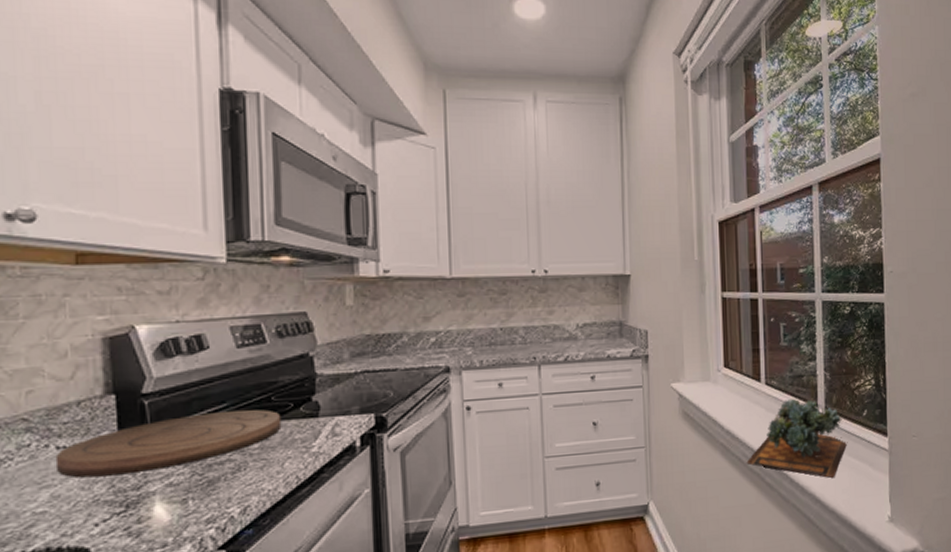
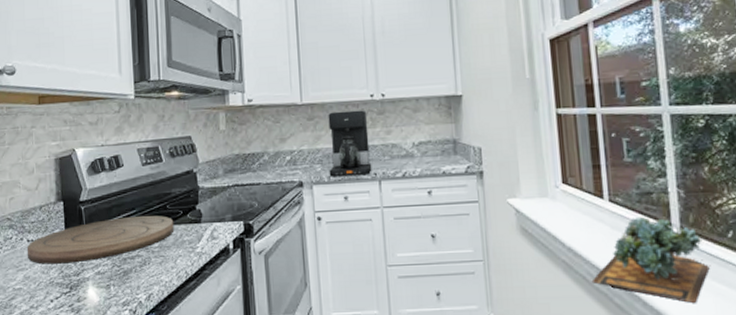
coffee maker: none [481,287,531,362] -> present [328,110,372,177]

